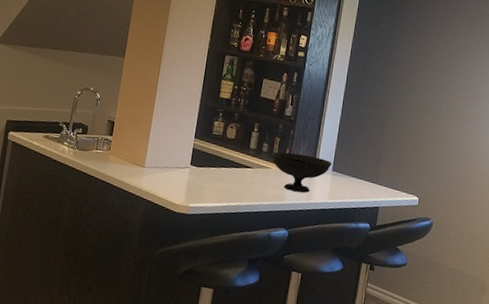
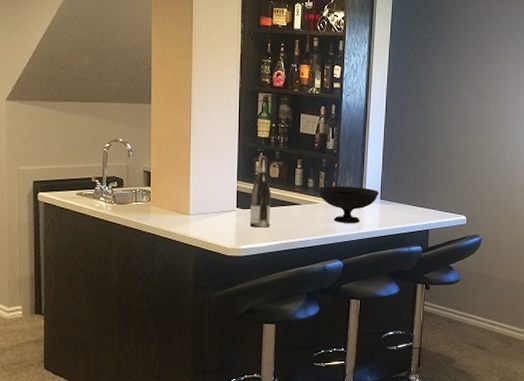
wine bottle: none [201,115,226,188] -> present [250,155,271,228]

